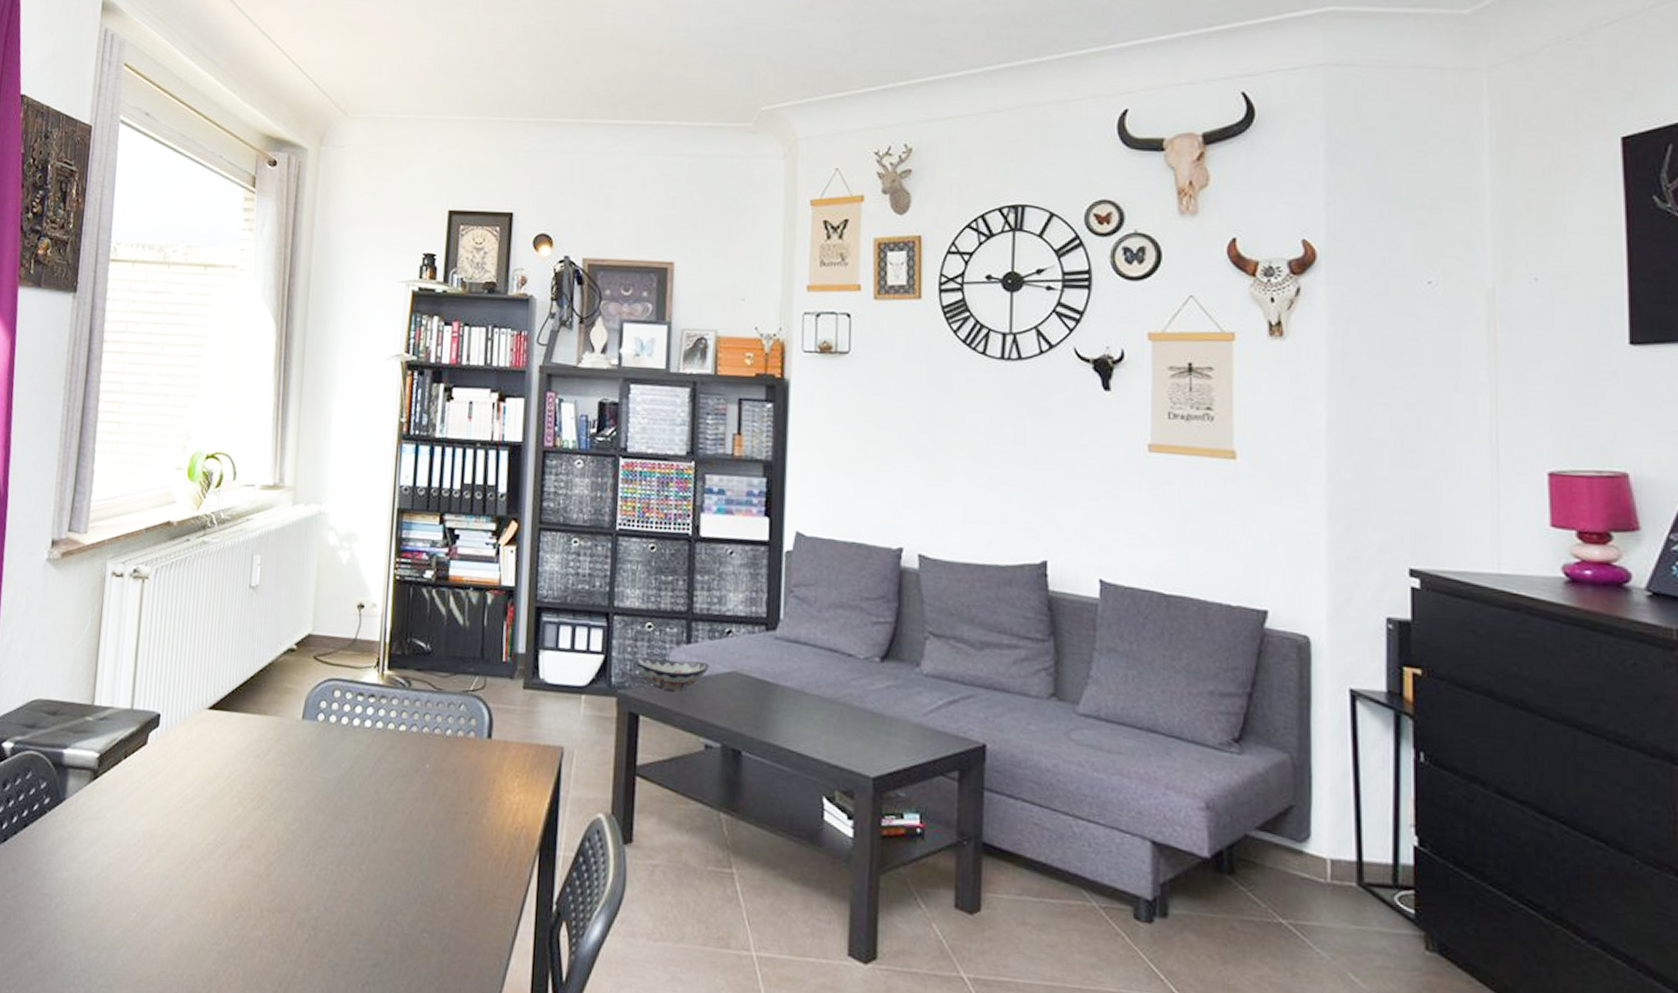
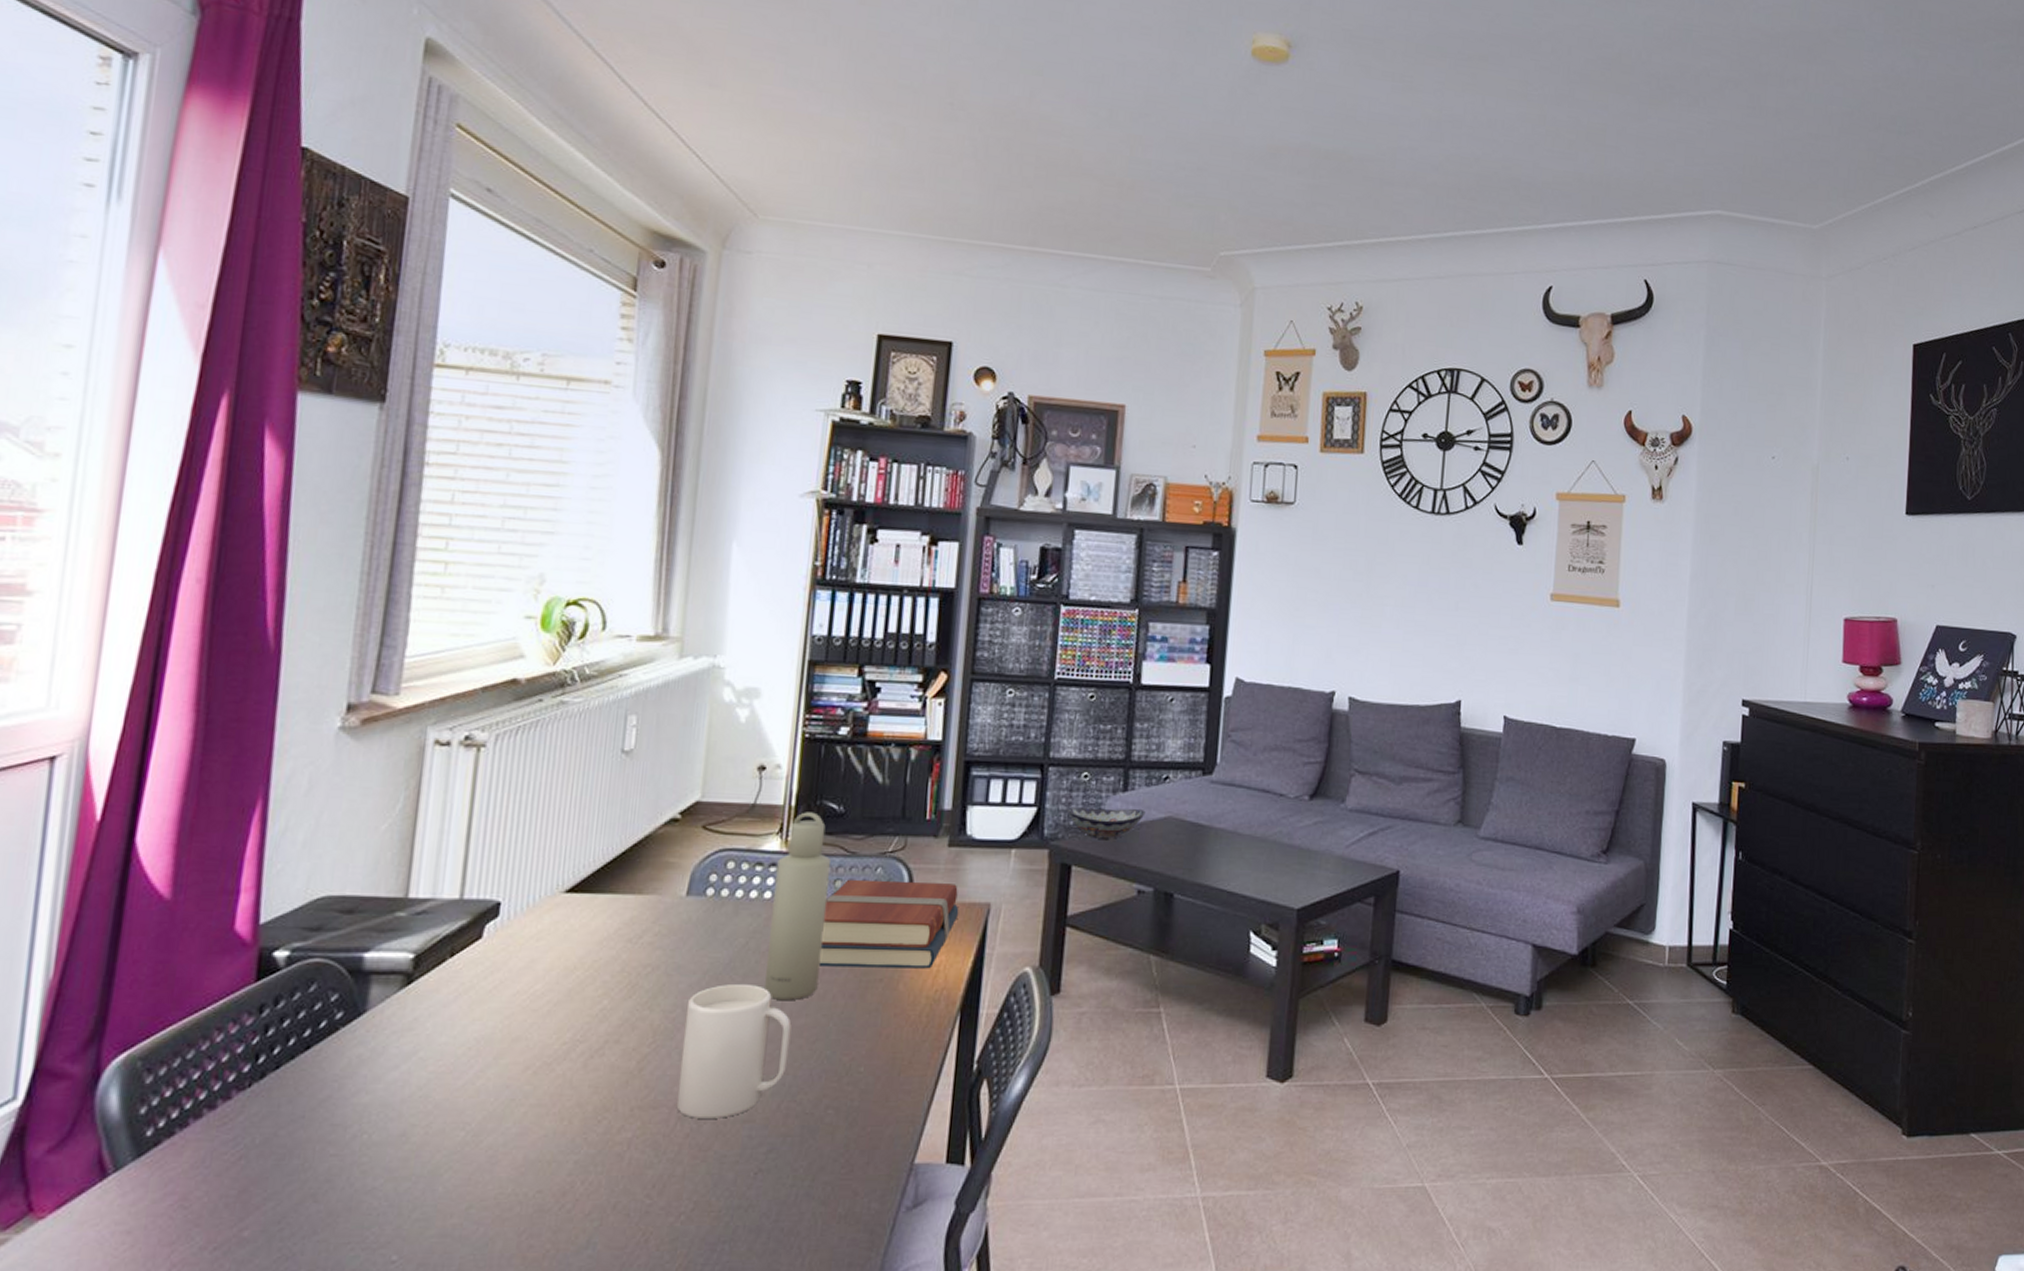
mug: none [297,804,391,929] -> present [676,983,792,1119]
bottle: none [367,648,420,825] -> present [765,812,830,1000]
books: none [412,714,535,806] -> present [818,879,959,969]

